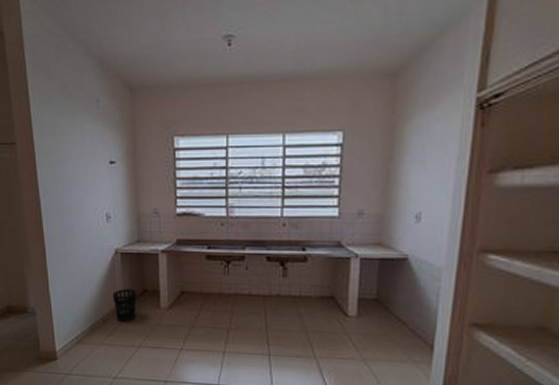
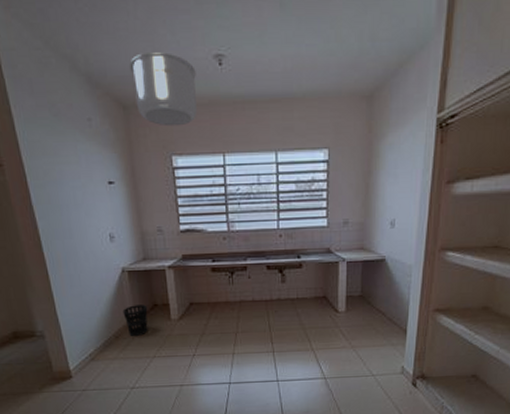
ceiling light: none [140,34,204,107] -> present [129,51,197,127]

